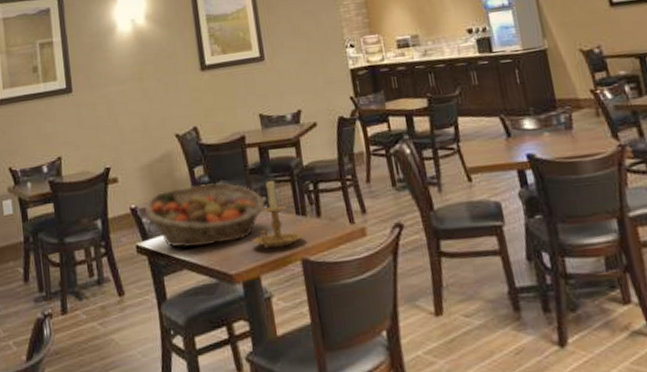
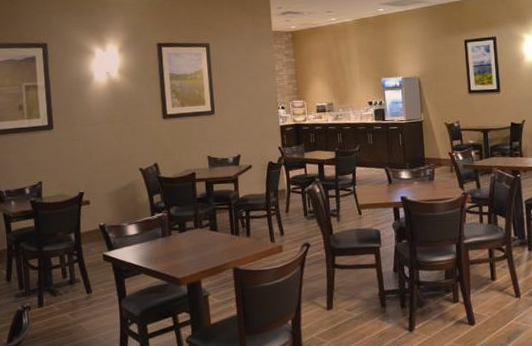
fruit basket: present [144,183,266,248] -> none [111,208,208,258]
candle holder: present [252,178,305,248] -> none [196,206,237,259]

